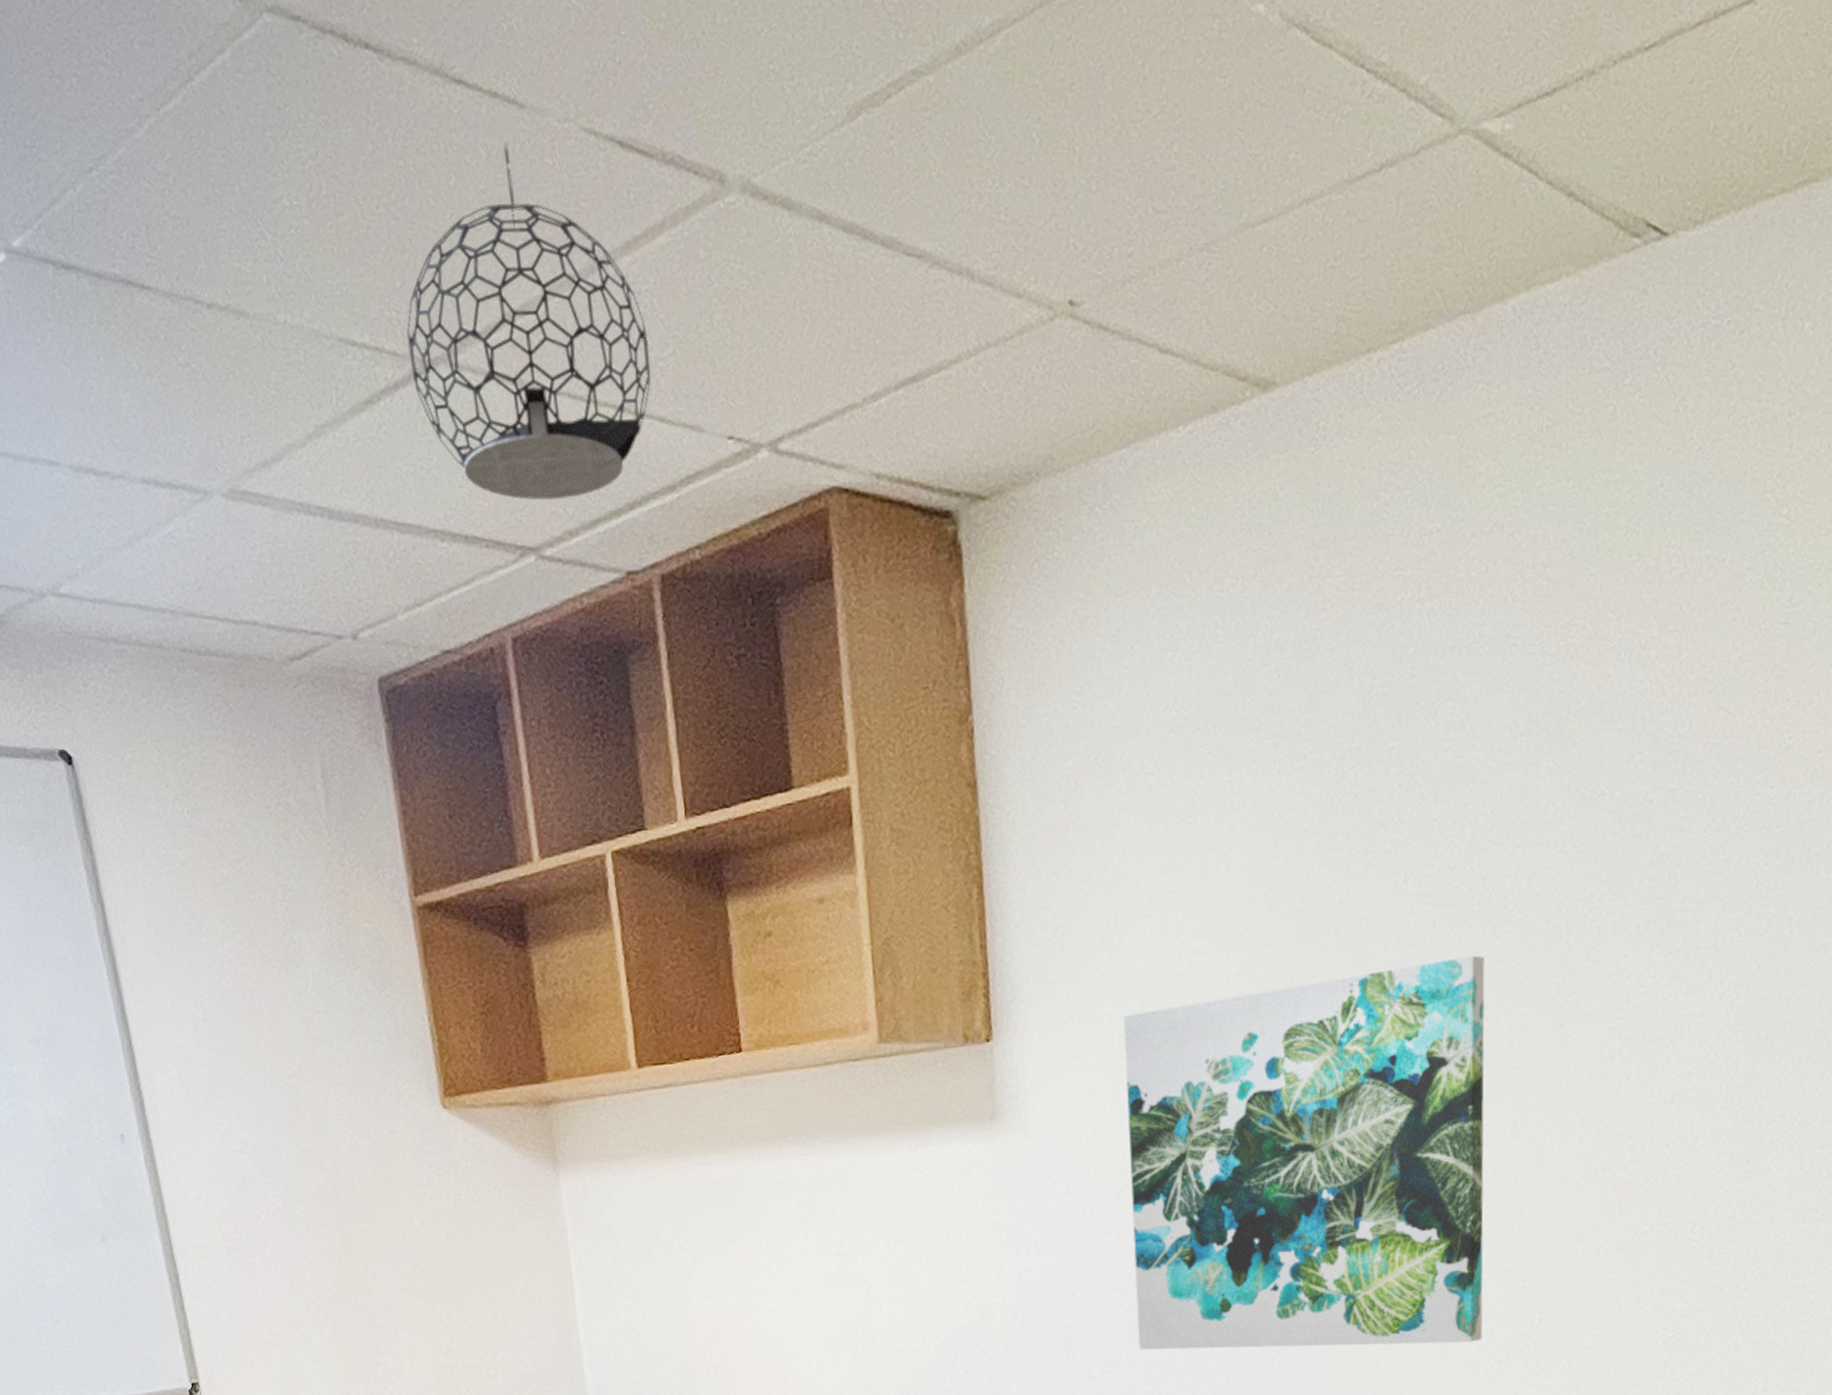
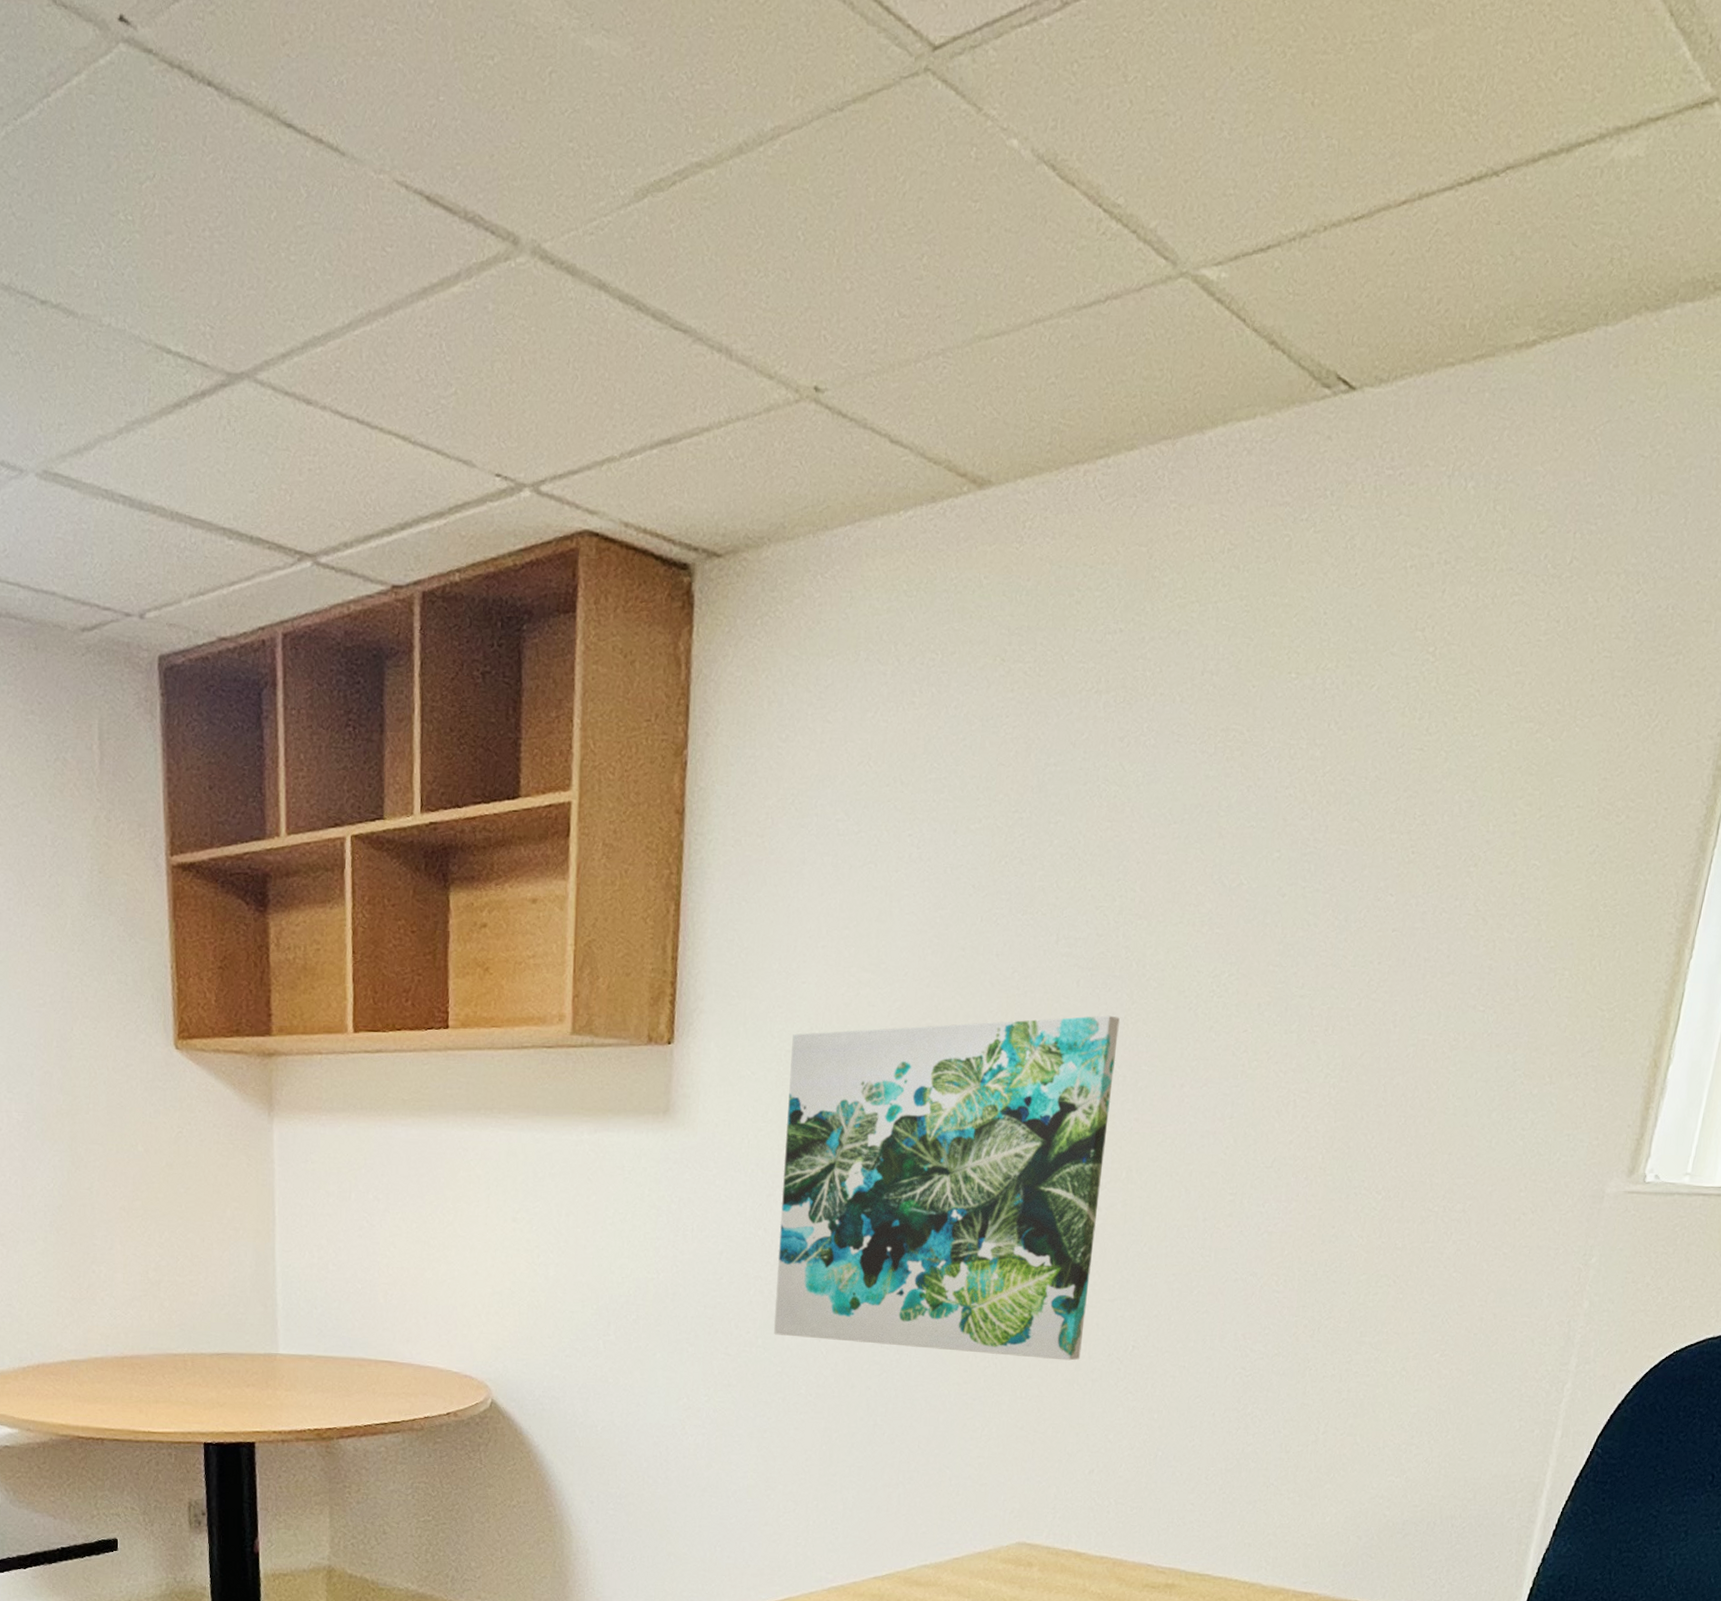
pendant light: present [407,141,652,501] -> none [217,185,434,514]

